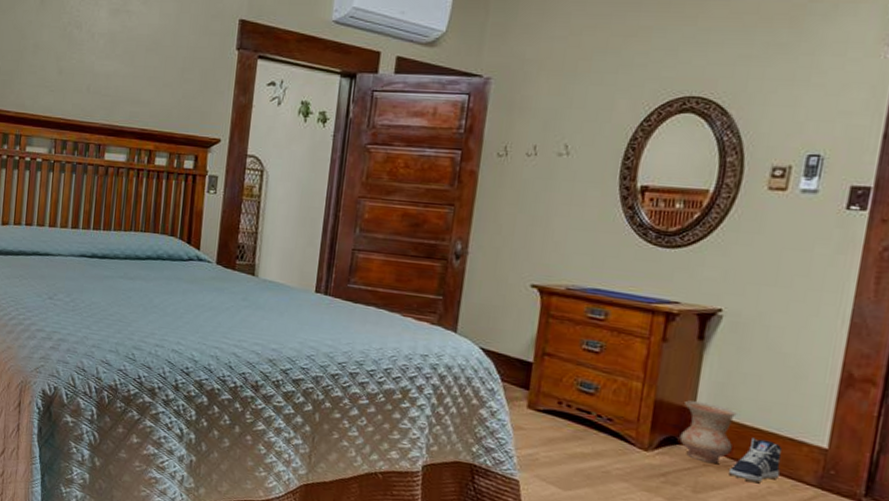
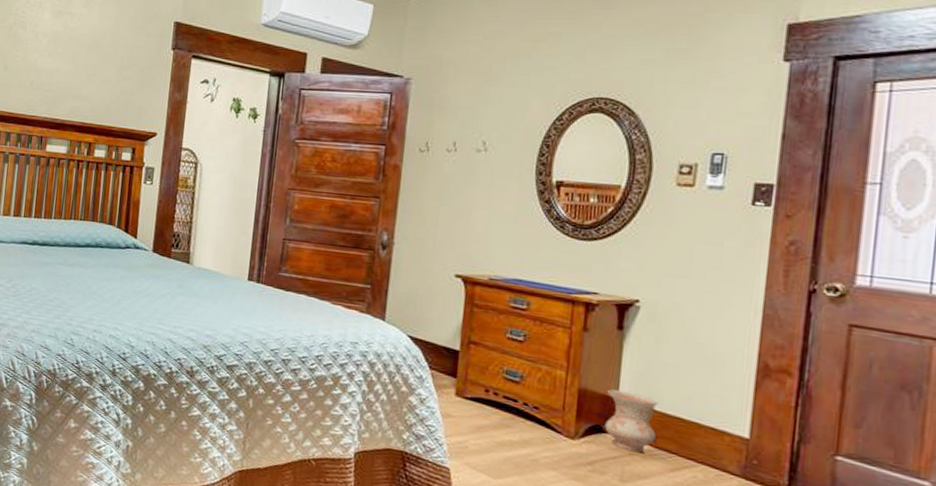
sneaker: present [728,438,783,483] -> none [653,427,706,472]

